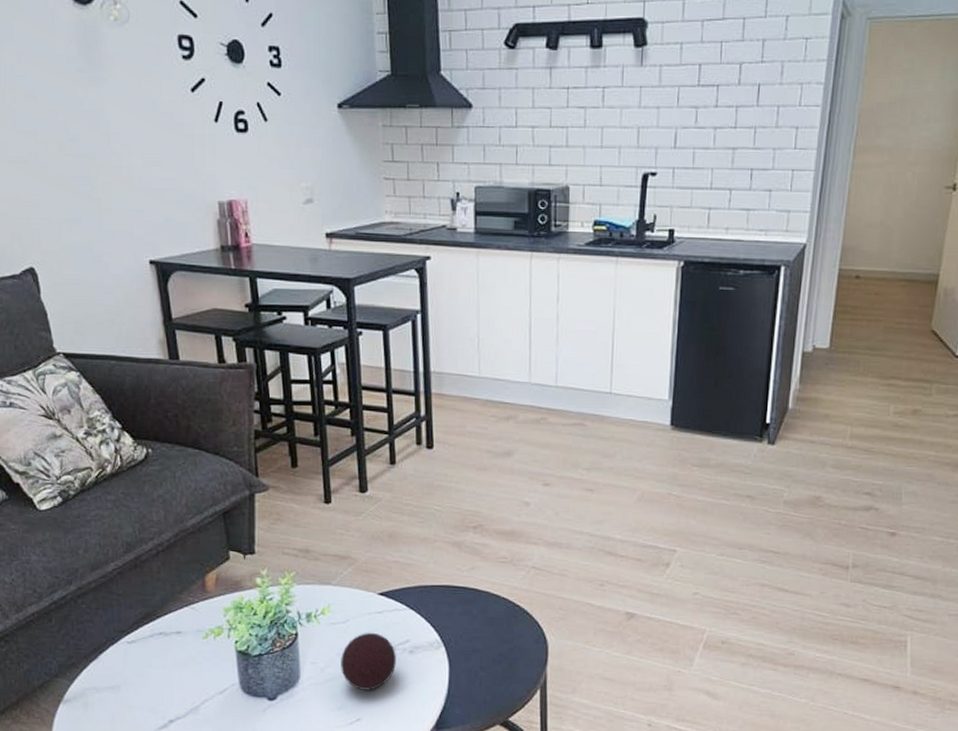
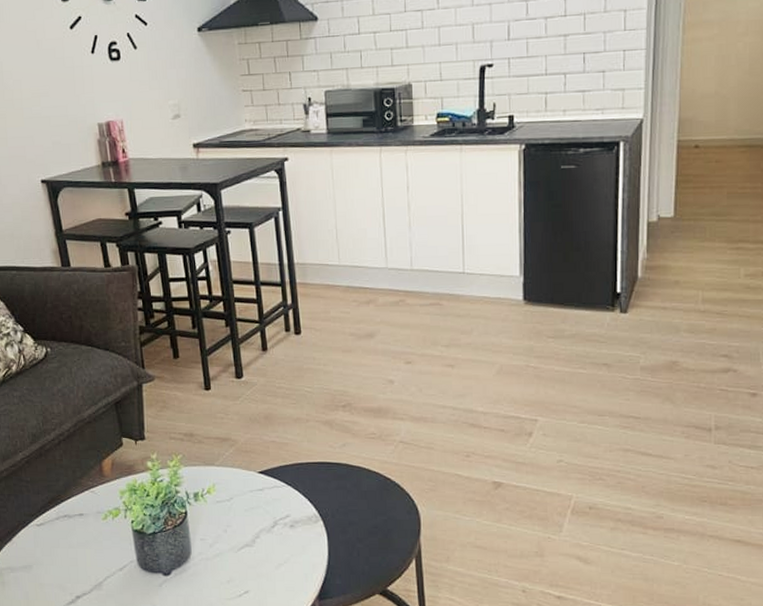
decorative ball: present [341,632,396,690] -> none [227,509,278,564]

